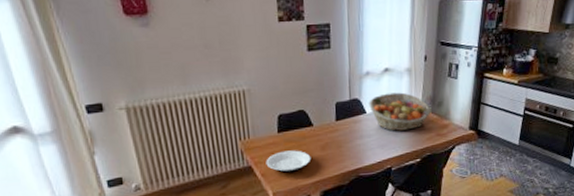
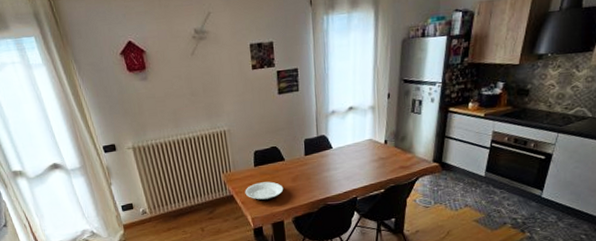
fruit basket: present [369,92,432,131] -> none [334,128,395,164]

